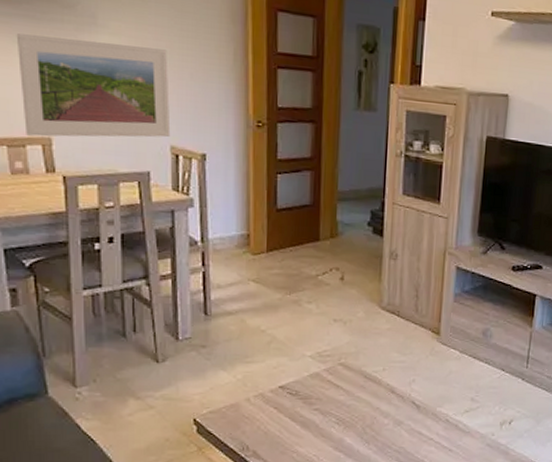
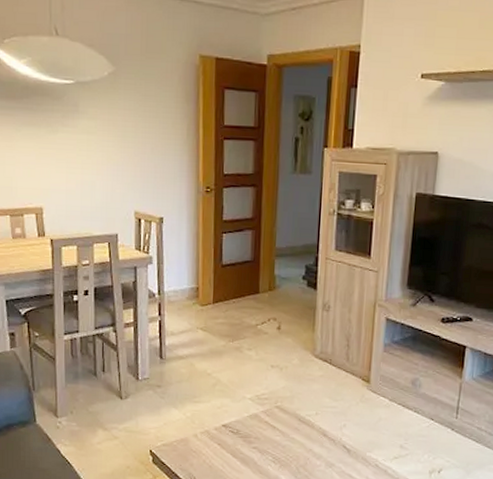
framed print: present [16,33,171,138] -> none [18,123,135,207]

